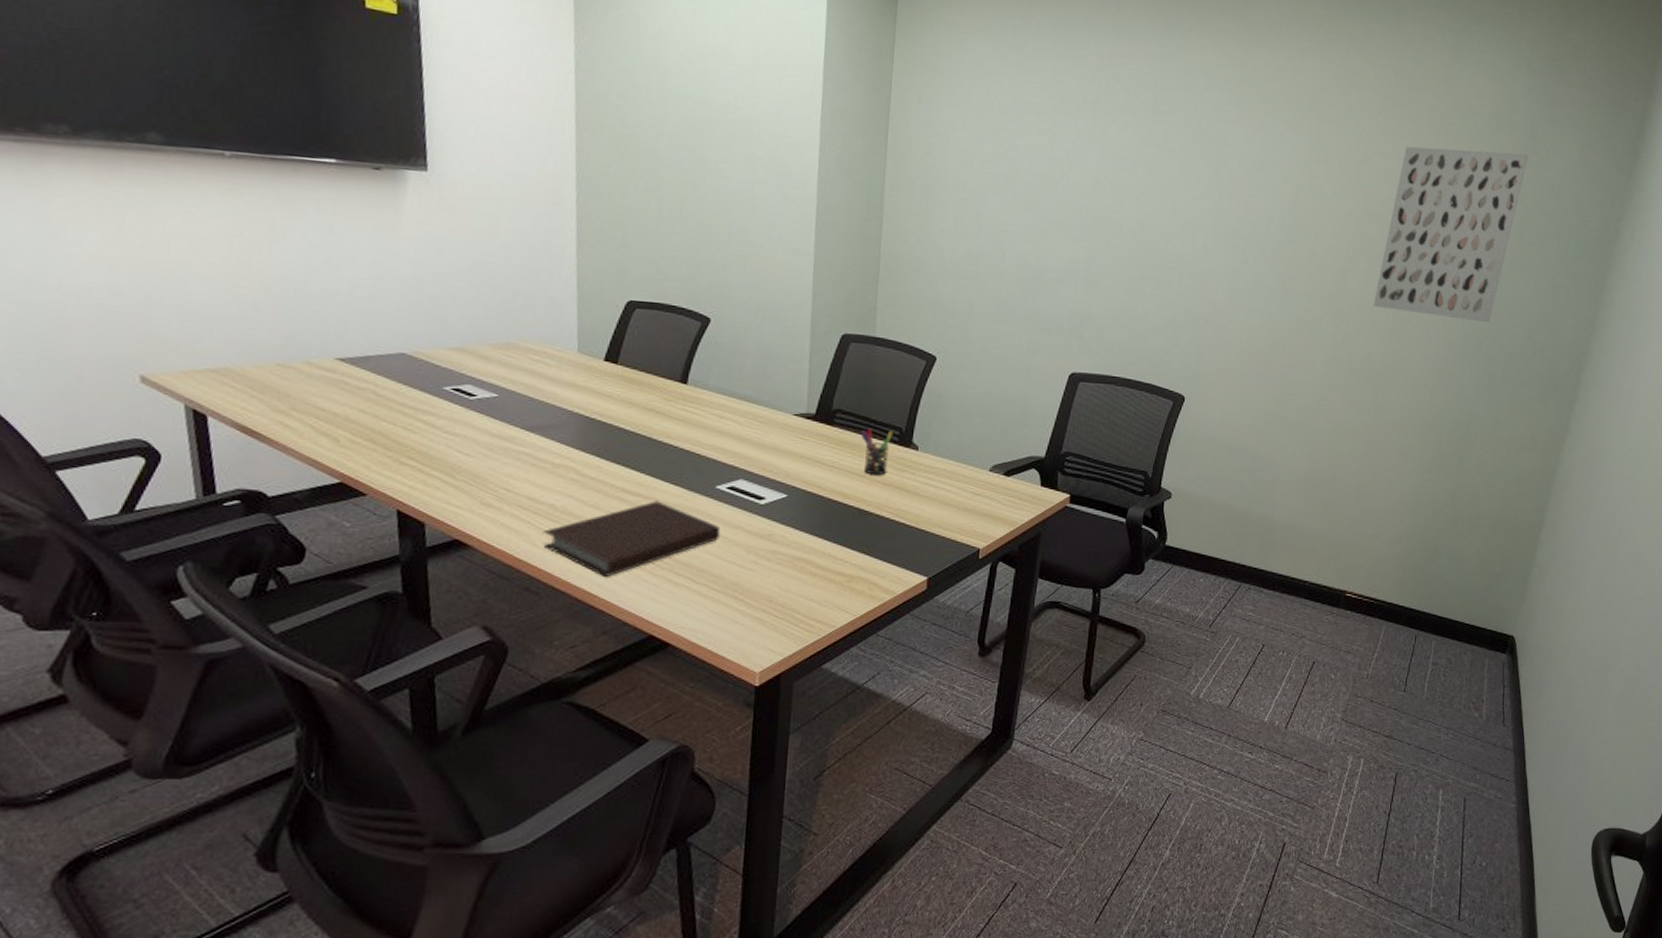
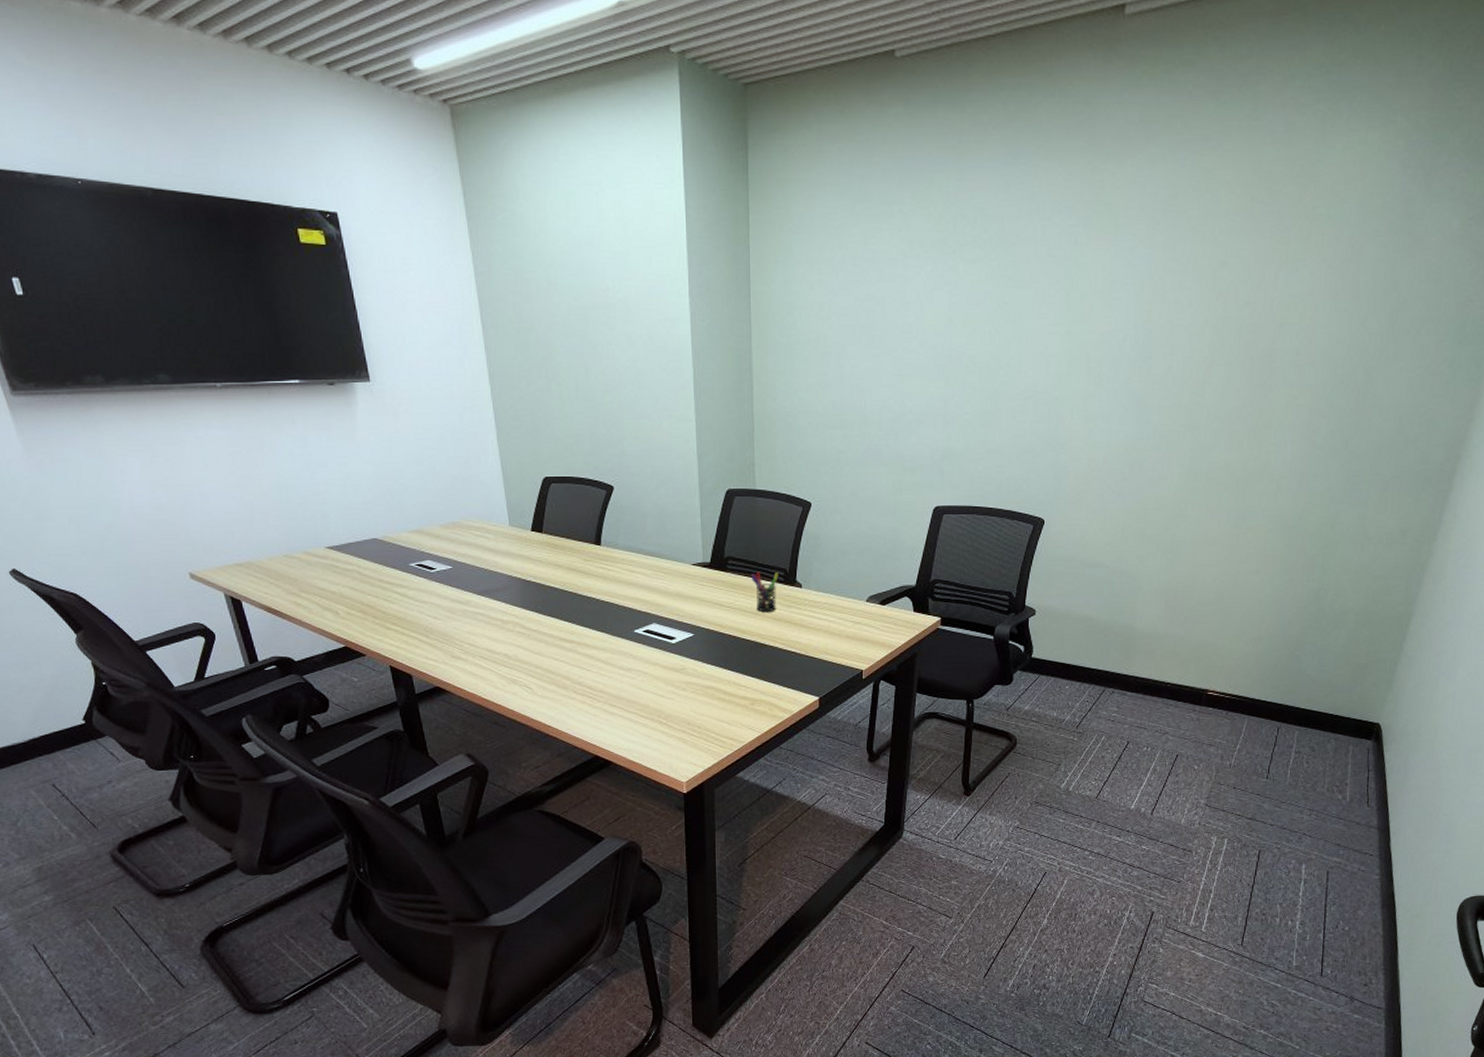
notebook: present [542,501,721,577] -> none [501,646,642,710]
wall art: present [1373,146,1529,323] -> none [1232,237,1403,420]

